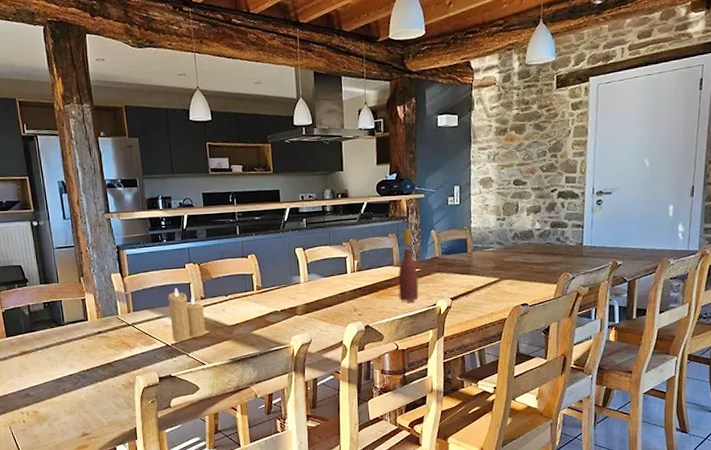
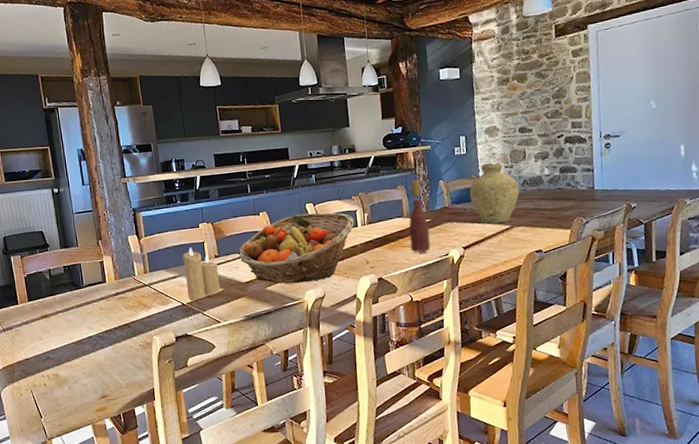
fruit basket: none [225,257,344,329] -> present [239,212,354,284]
vase: none [460,214,510,276] -> present [469,163,520,224]

